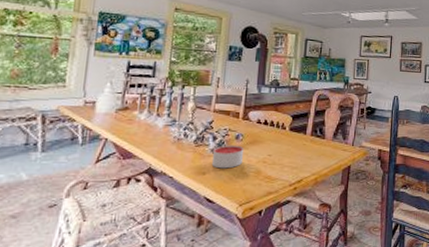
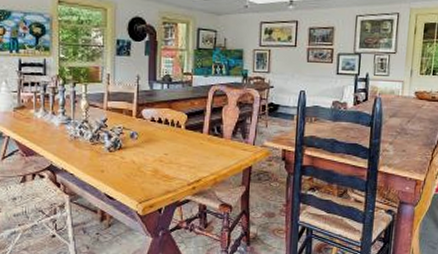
candle: present [211,145,244,169] -> none [109,143,140,167]

